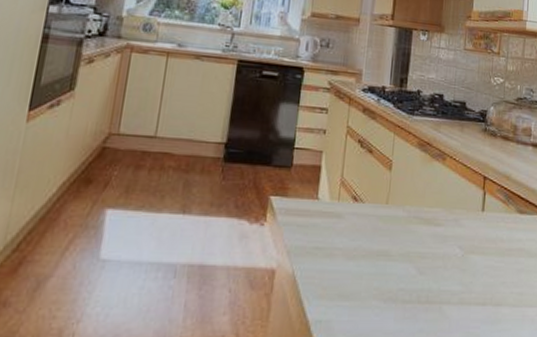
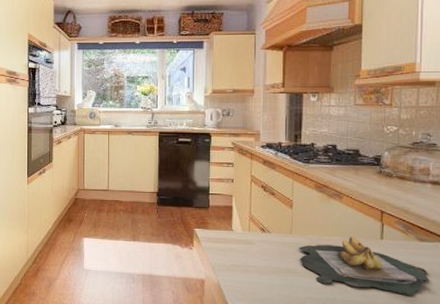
banana bunch: none [394,207,526,280] -> present [299,236,428,295]

